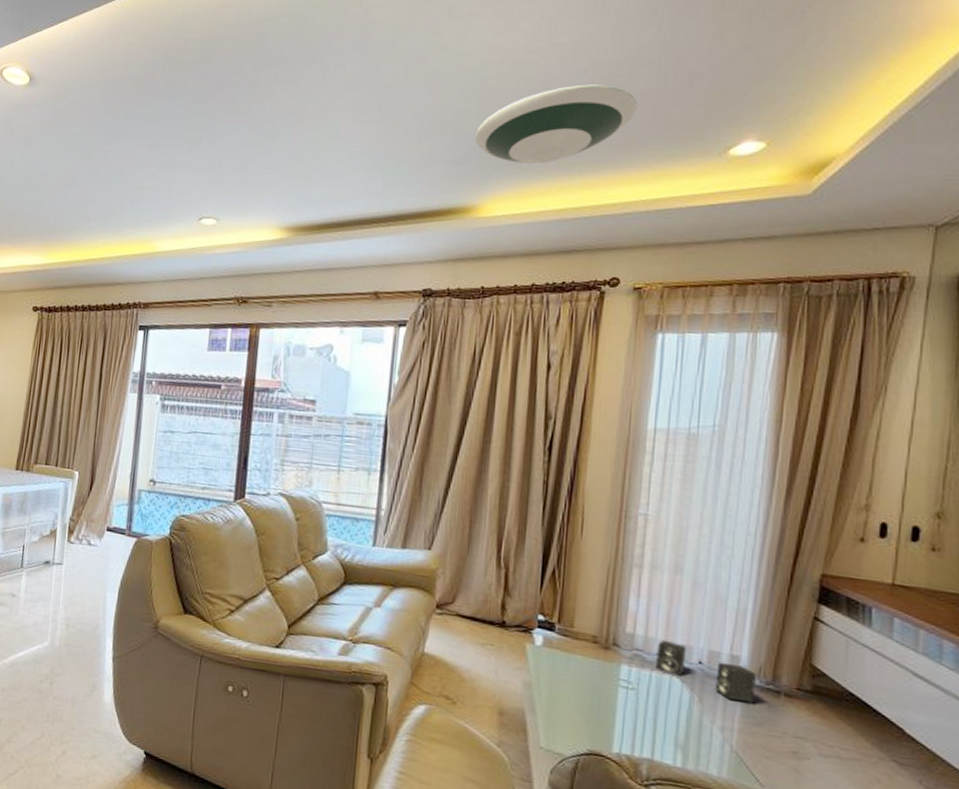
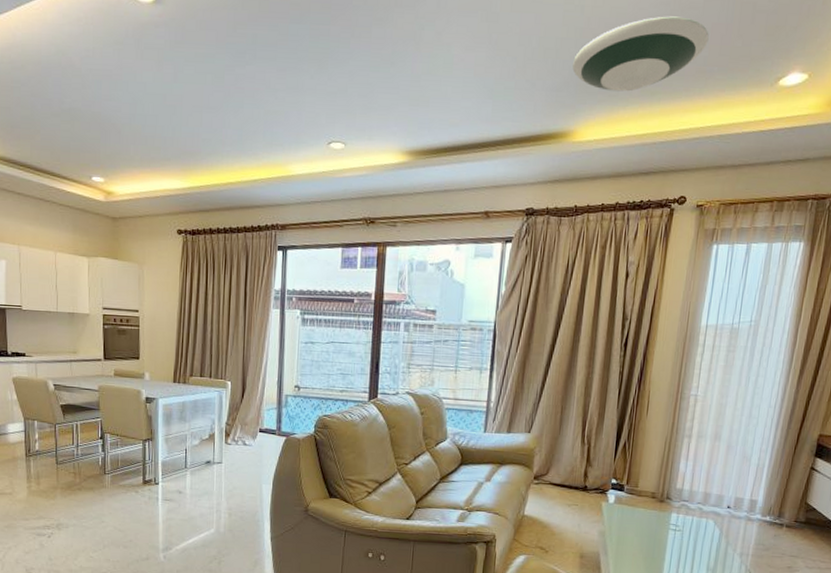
speaker: present [656,640,756,704] -> none [697,492,767,535]

